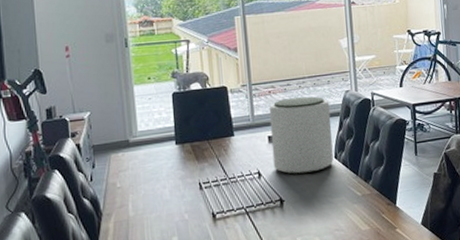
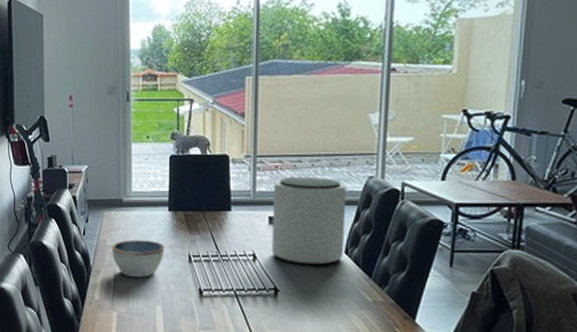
bowl: none [121,175,176,214] -> present [111,239,165,278]

